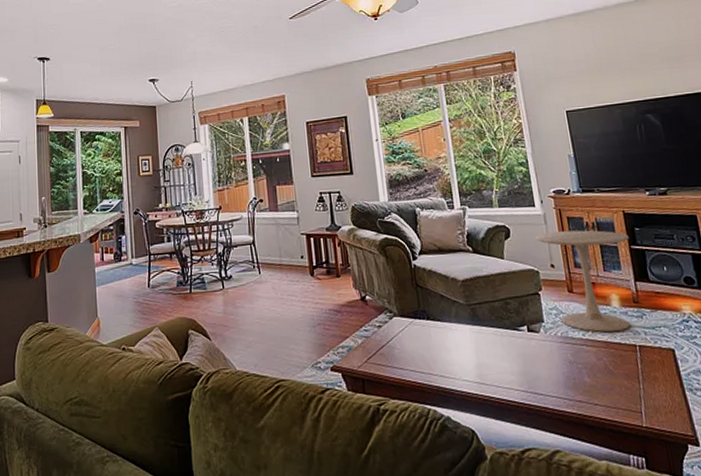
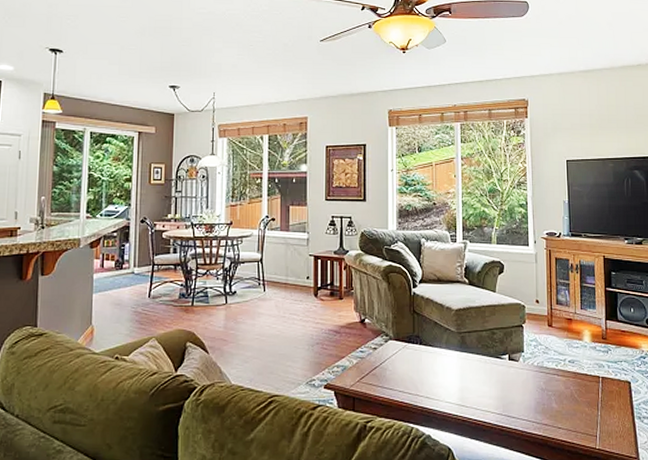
side table: present [536,230,630,333] -> none [526,271,606,364]

